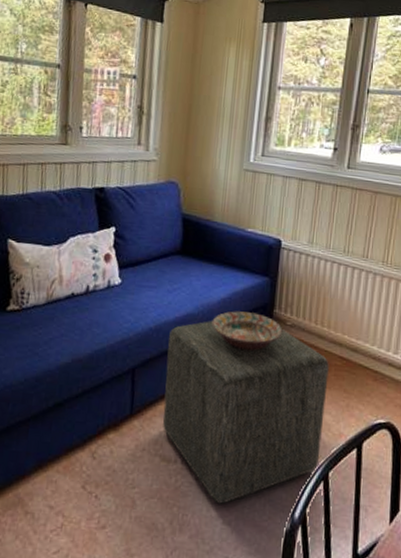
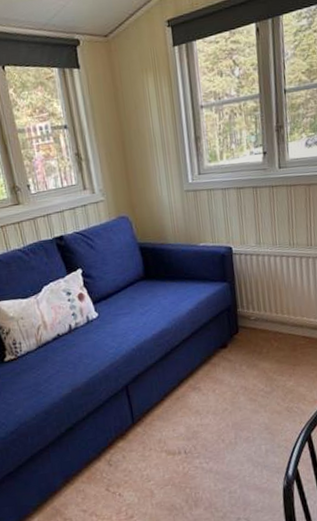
ottoman: present [163,321,329,504] -> none [150,324,301,478]
decorative bowl: present [211,311,283,351] -> none [185,315,249,350]

